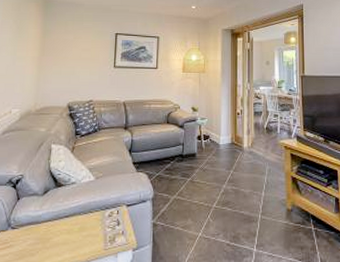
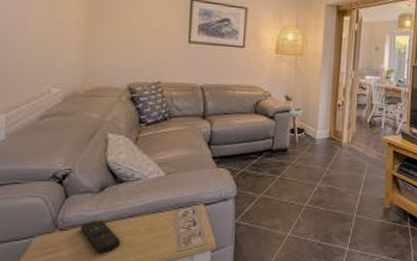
remote control: none [27,219,58,250] -> present [80,219,121,253]

